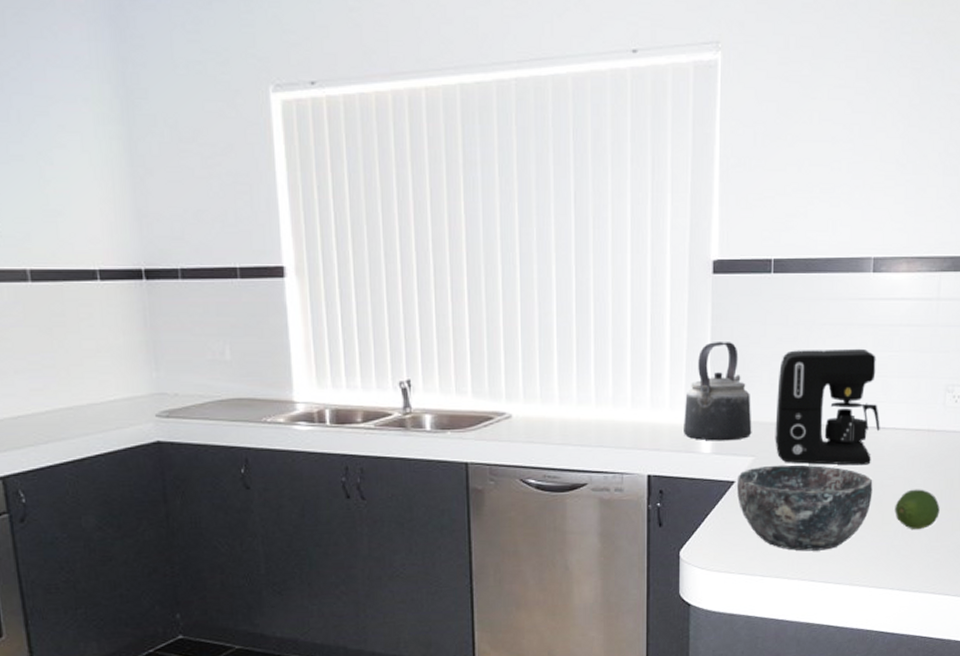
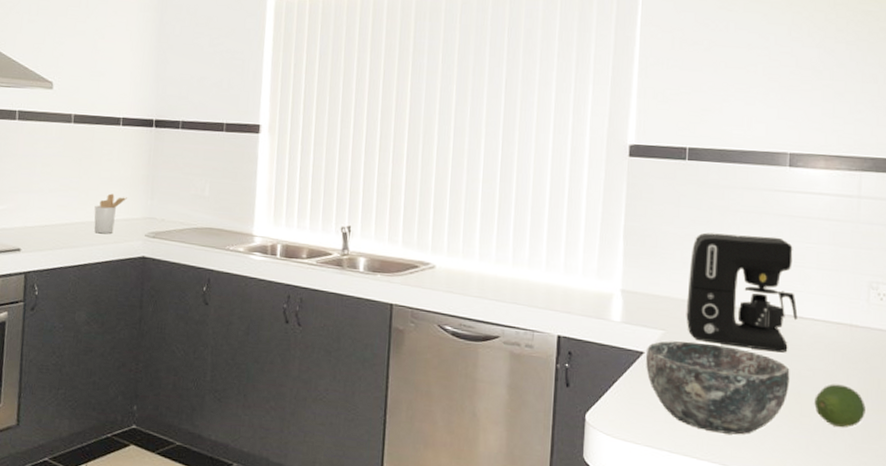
utensil holder: none [82,368,124,420] -> present [94,193,127,234]
kettle: present [684,342,752,441] -> none [595,218,663,313]

